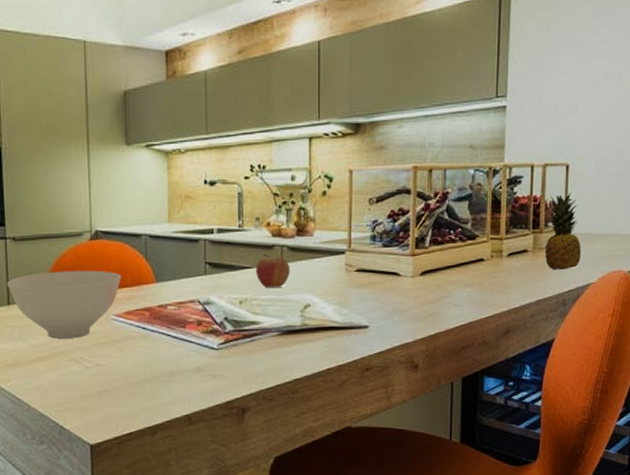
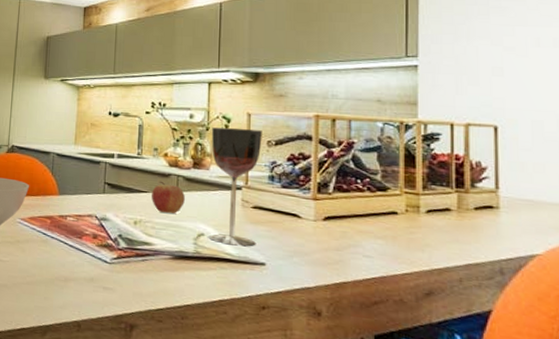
wineglass: none [314,187,364,312] -> present [208,127,262,247]
fruit: present [544,193,581,270] -> none [472,155,520,236]

